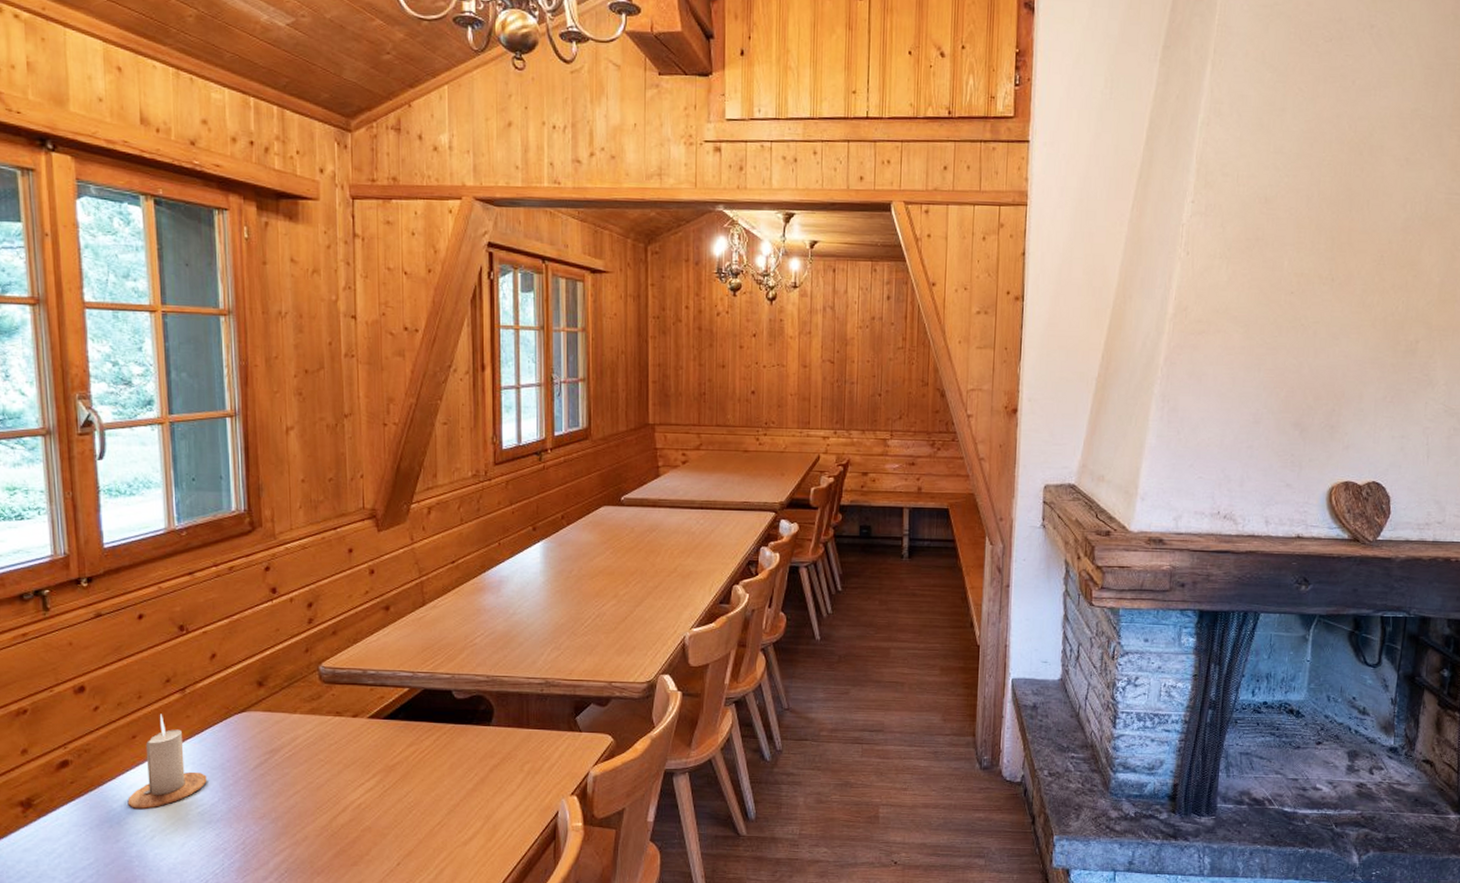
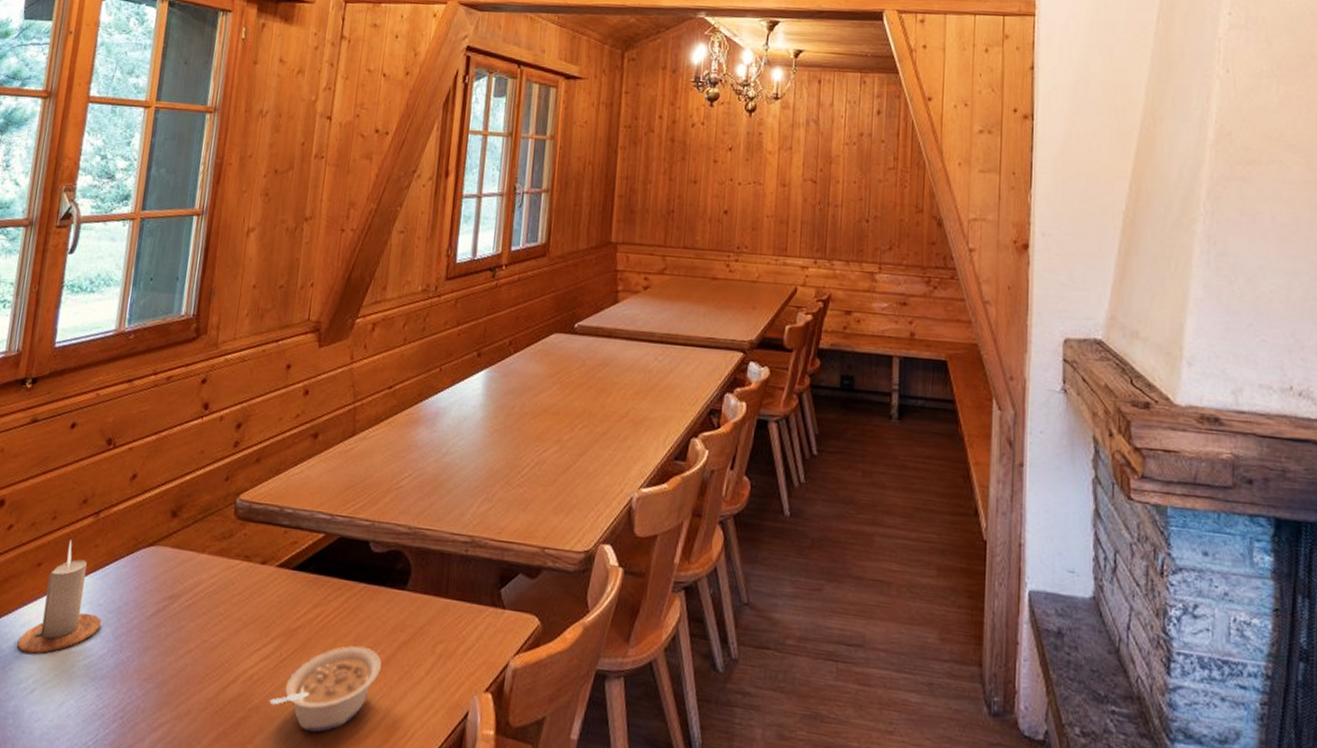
legume: none [379,772,477,840] -> present [269,645,382,732]

